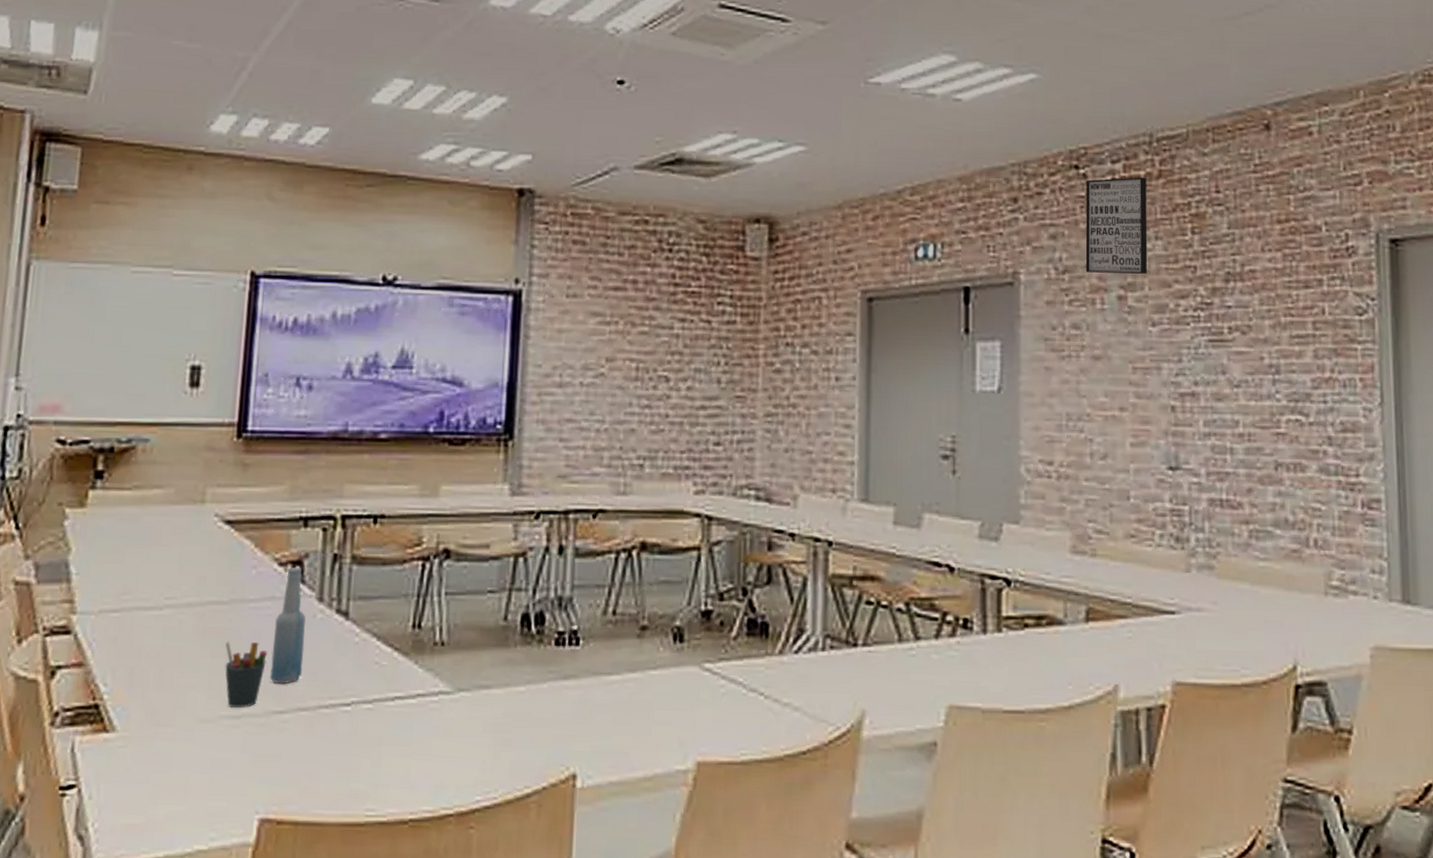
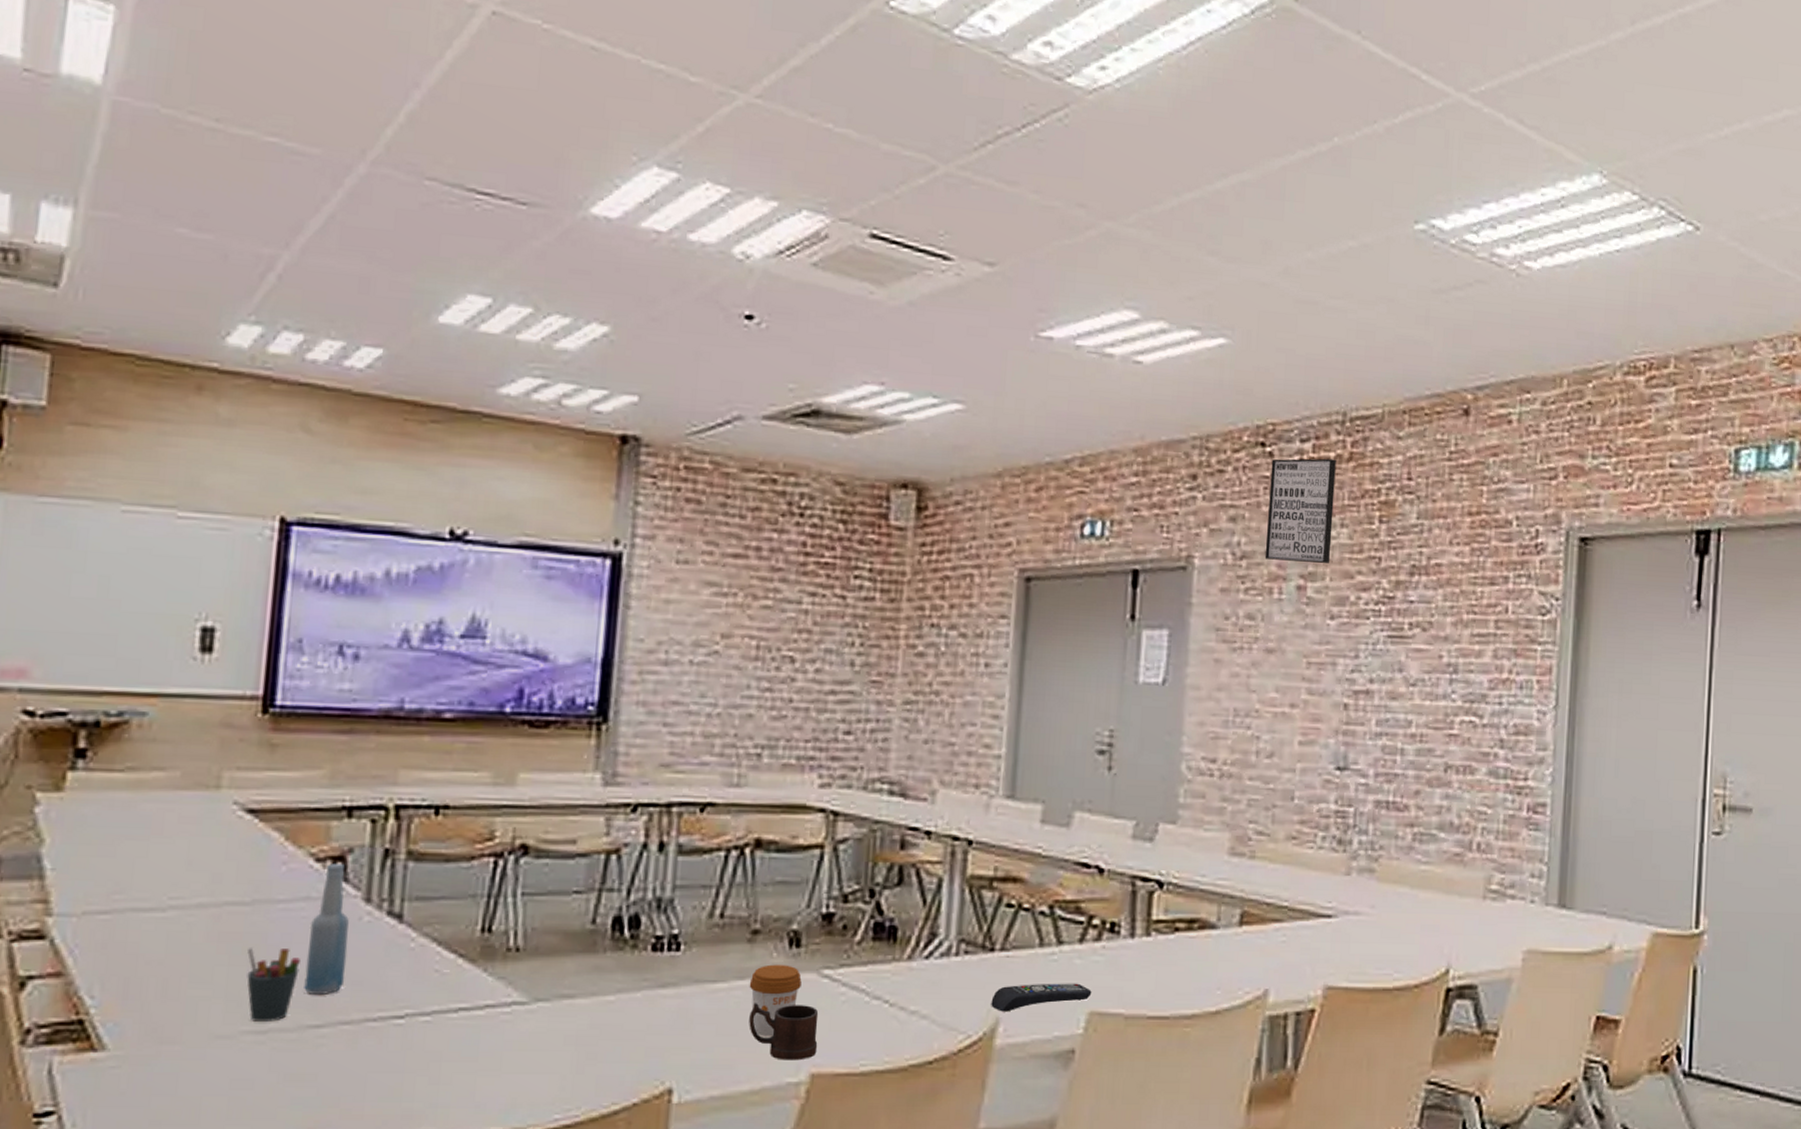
coffee cup: none [640,658,686,726] -> present [749,964,802,1037]
mug: none [641,694,702,749] -> present [749,1003,819,1061]
remote control: none [857,677,950,705] -> present [991,983,1092,1012]

